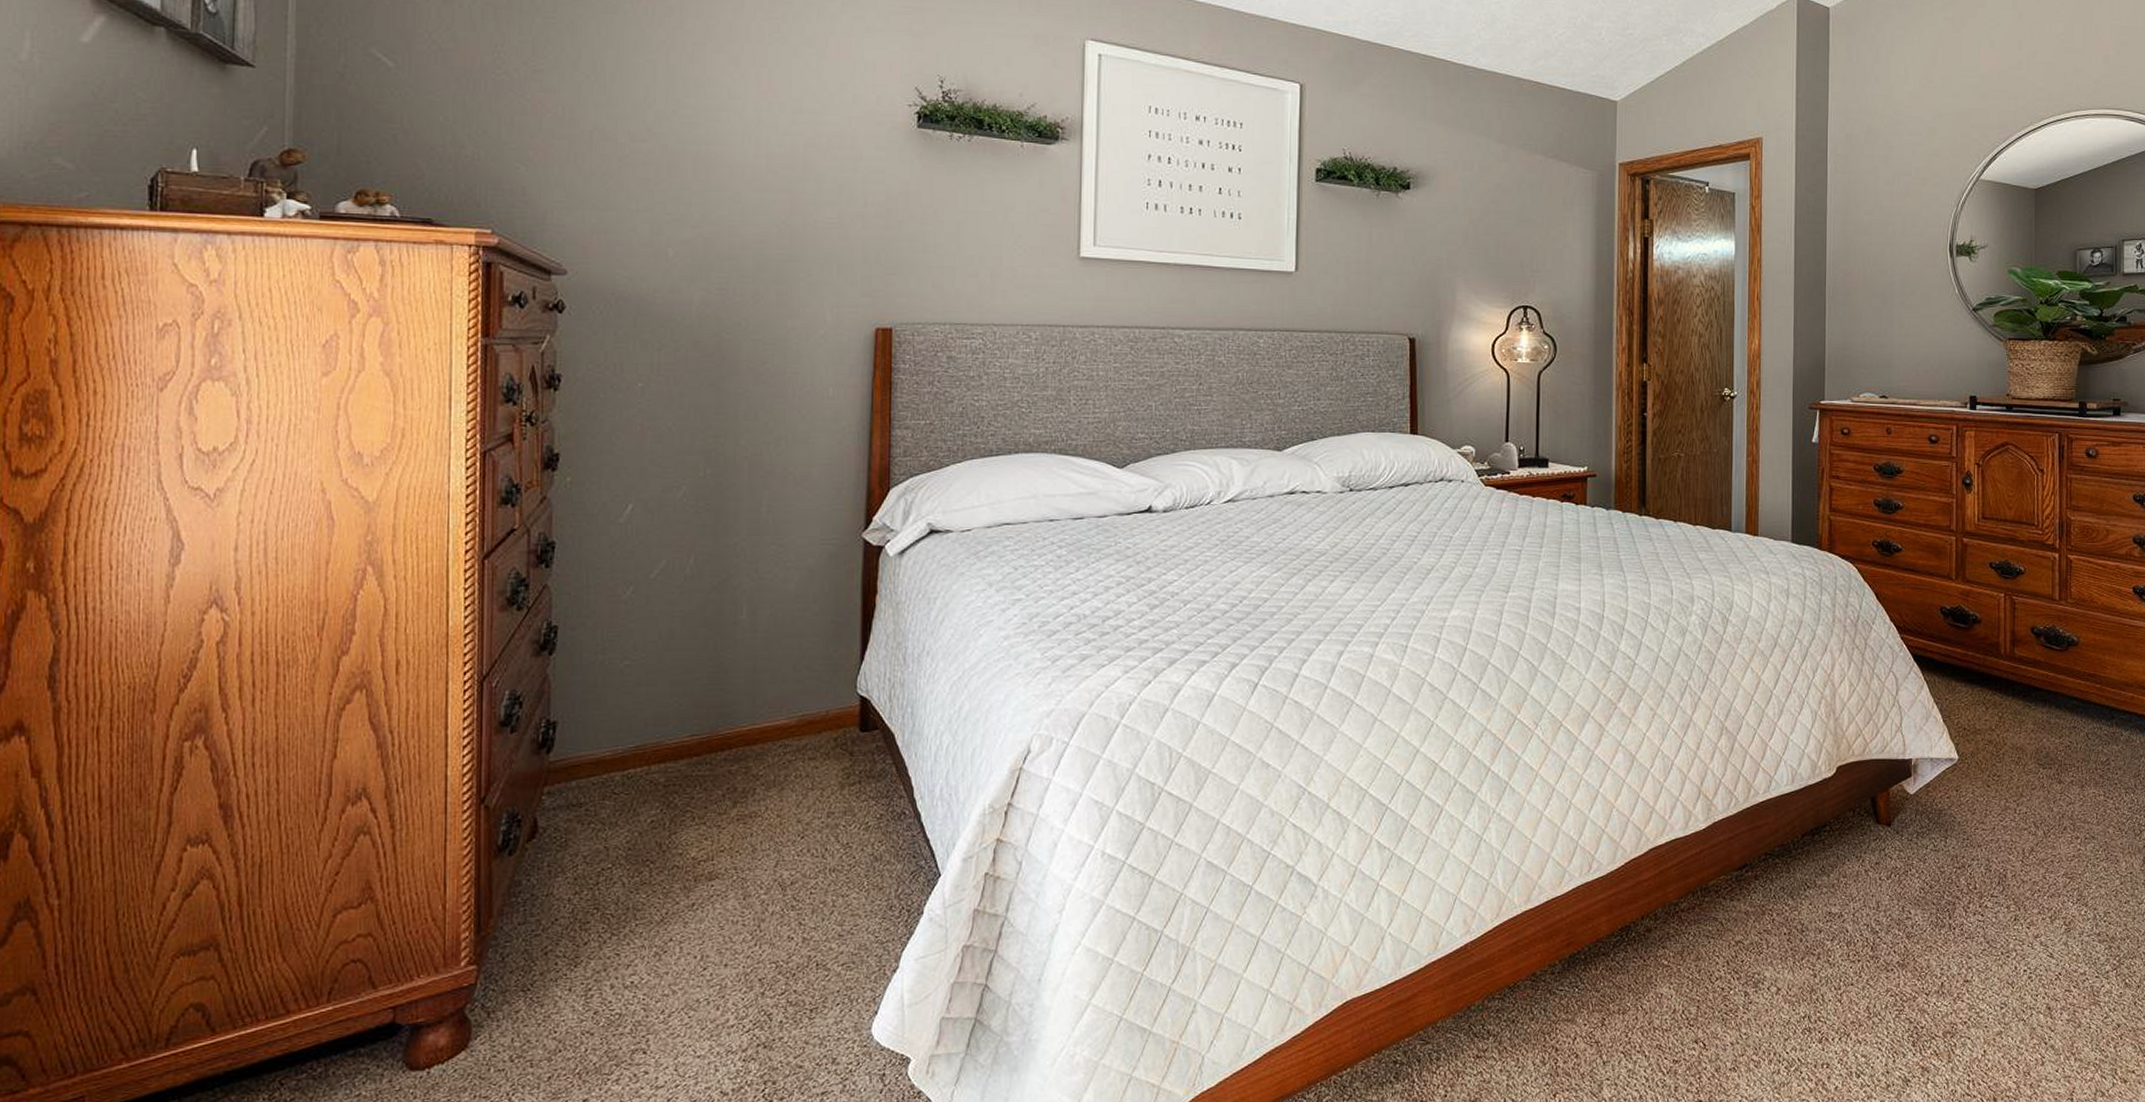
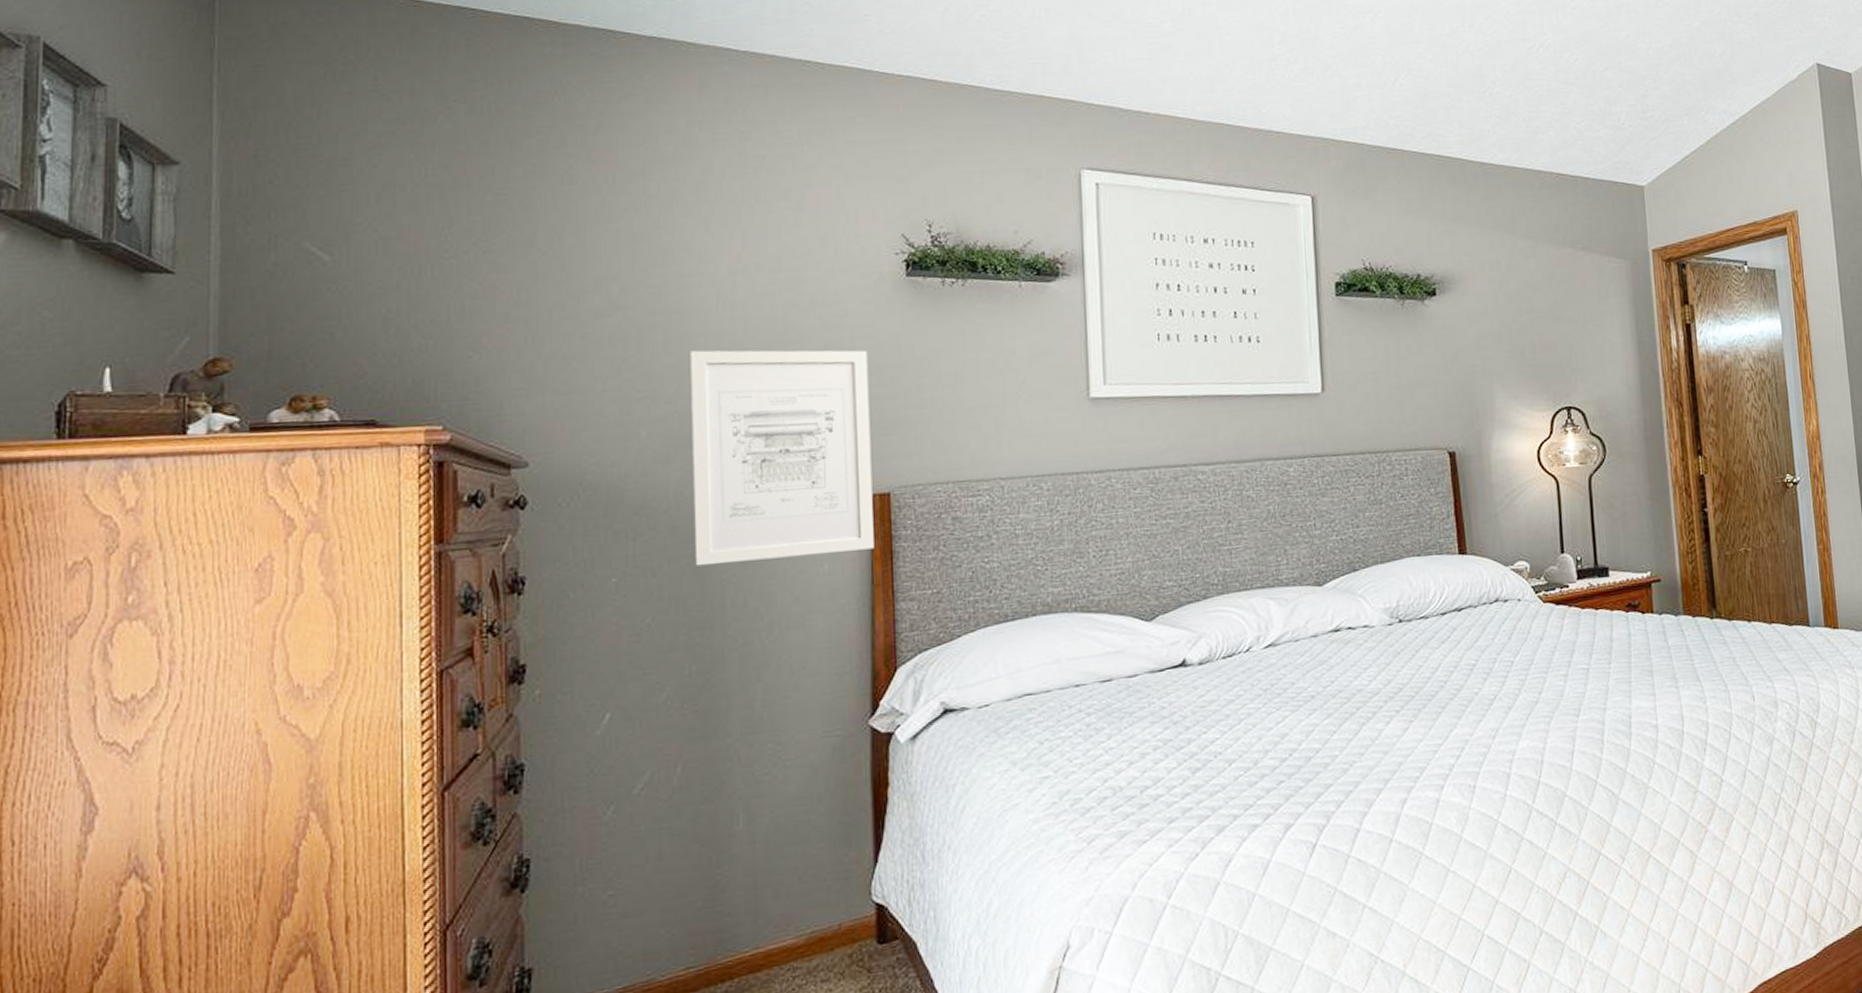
wall art: none [713,180,878,380] -> present [690,350,874,566]

